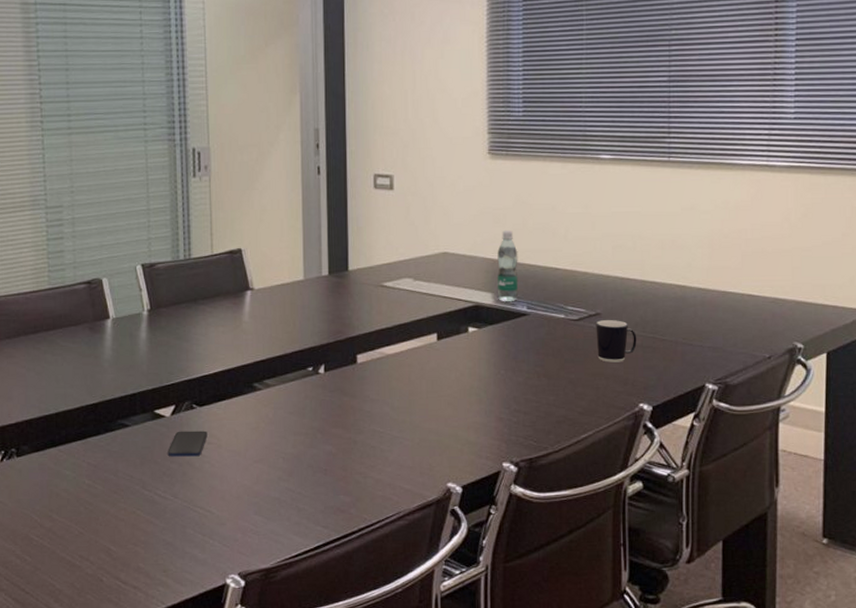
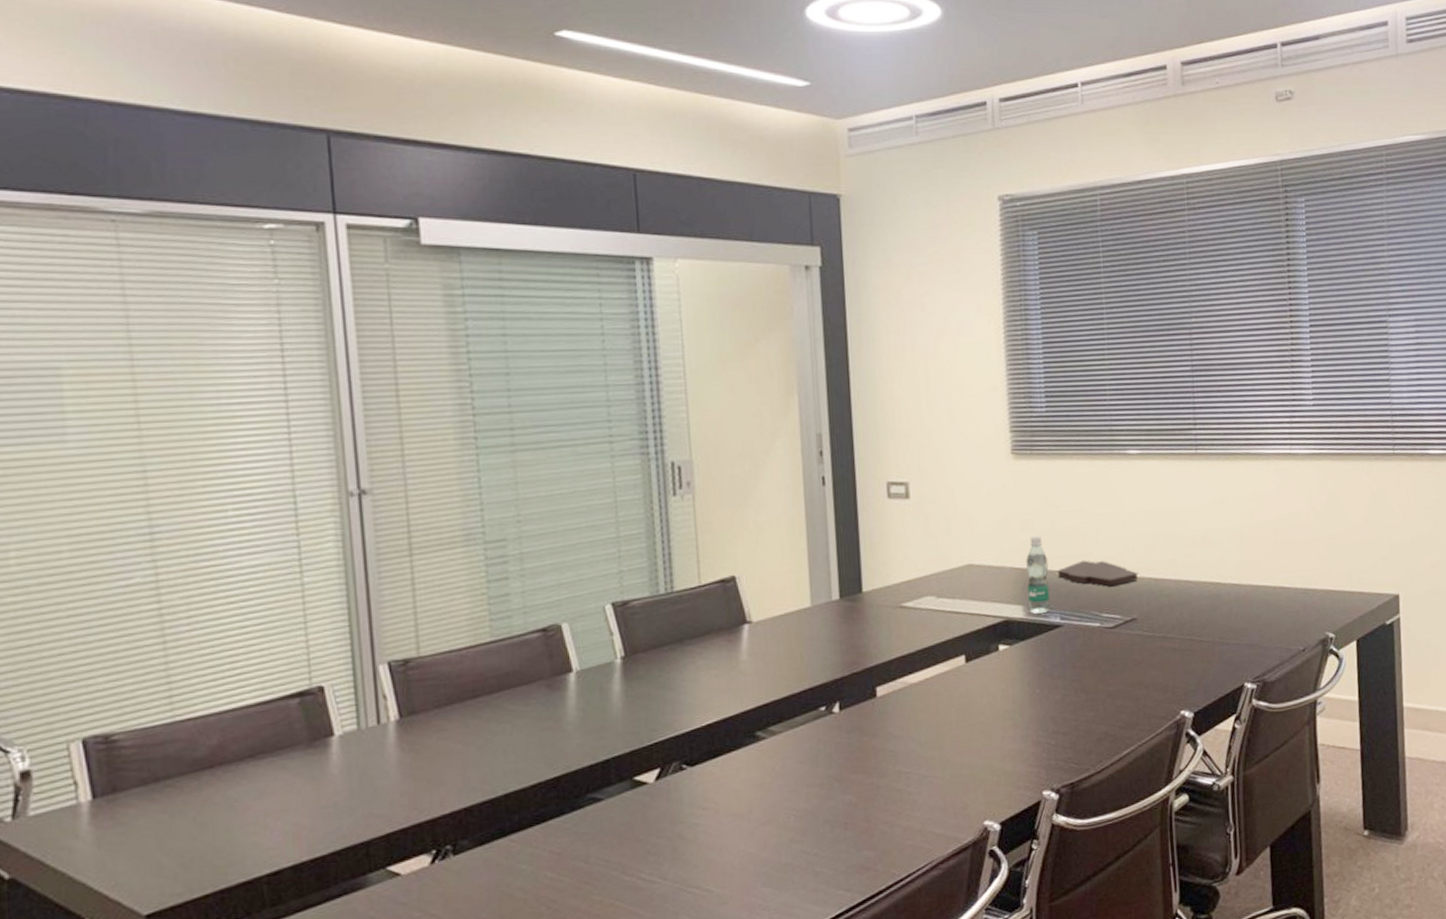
smartphone: present [167,430,208,457] -> none [652,794,702,831]
papers: none [526,255,605,282] -> present [1057,560,1139,587]
mug: present [596,319,637,363] -> none [1132,623,1175,670]

